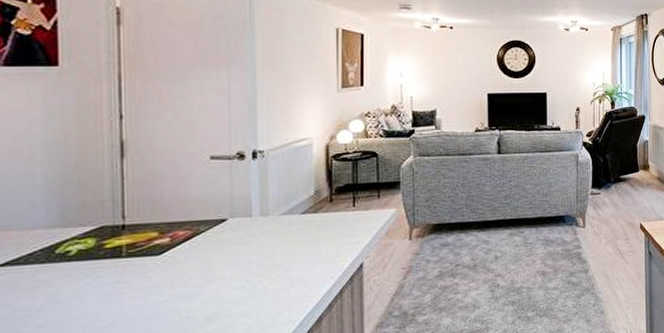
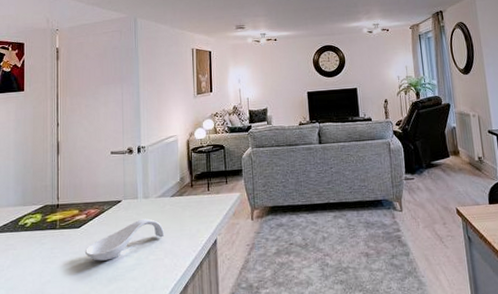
spoon rest: none [168,240,290,296] -> present [84,218,164,261]

